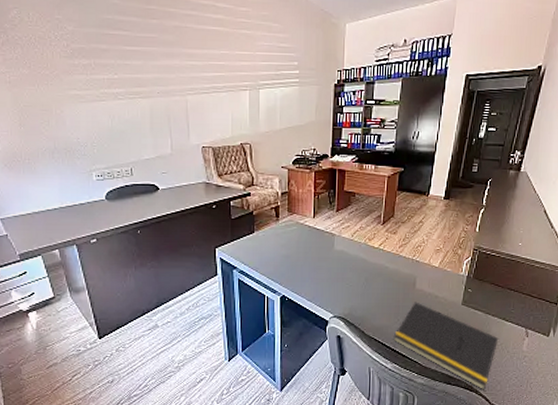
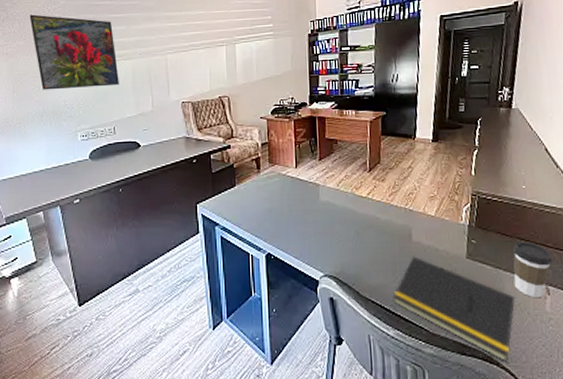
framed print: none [33,39,136,126] -> present [29,14,119,90]
coffee cup: none [499,292,535,340] -> present [513,242,552,298]

